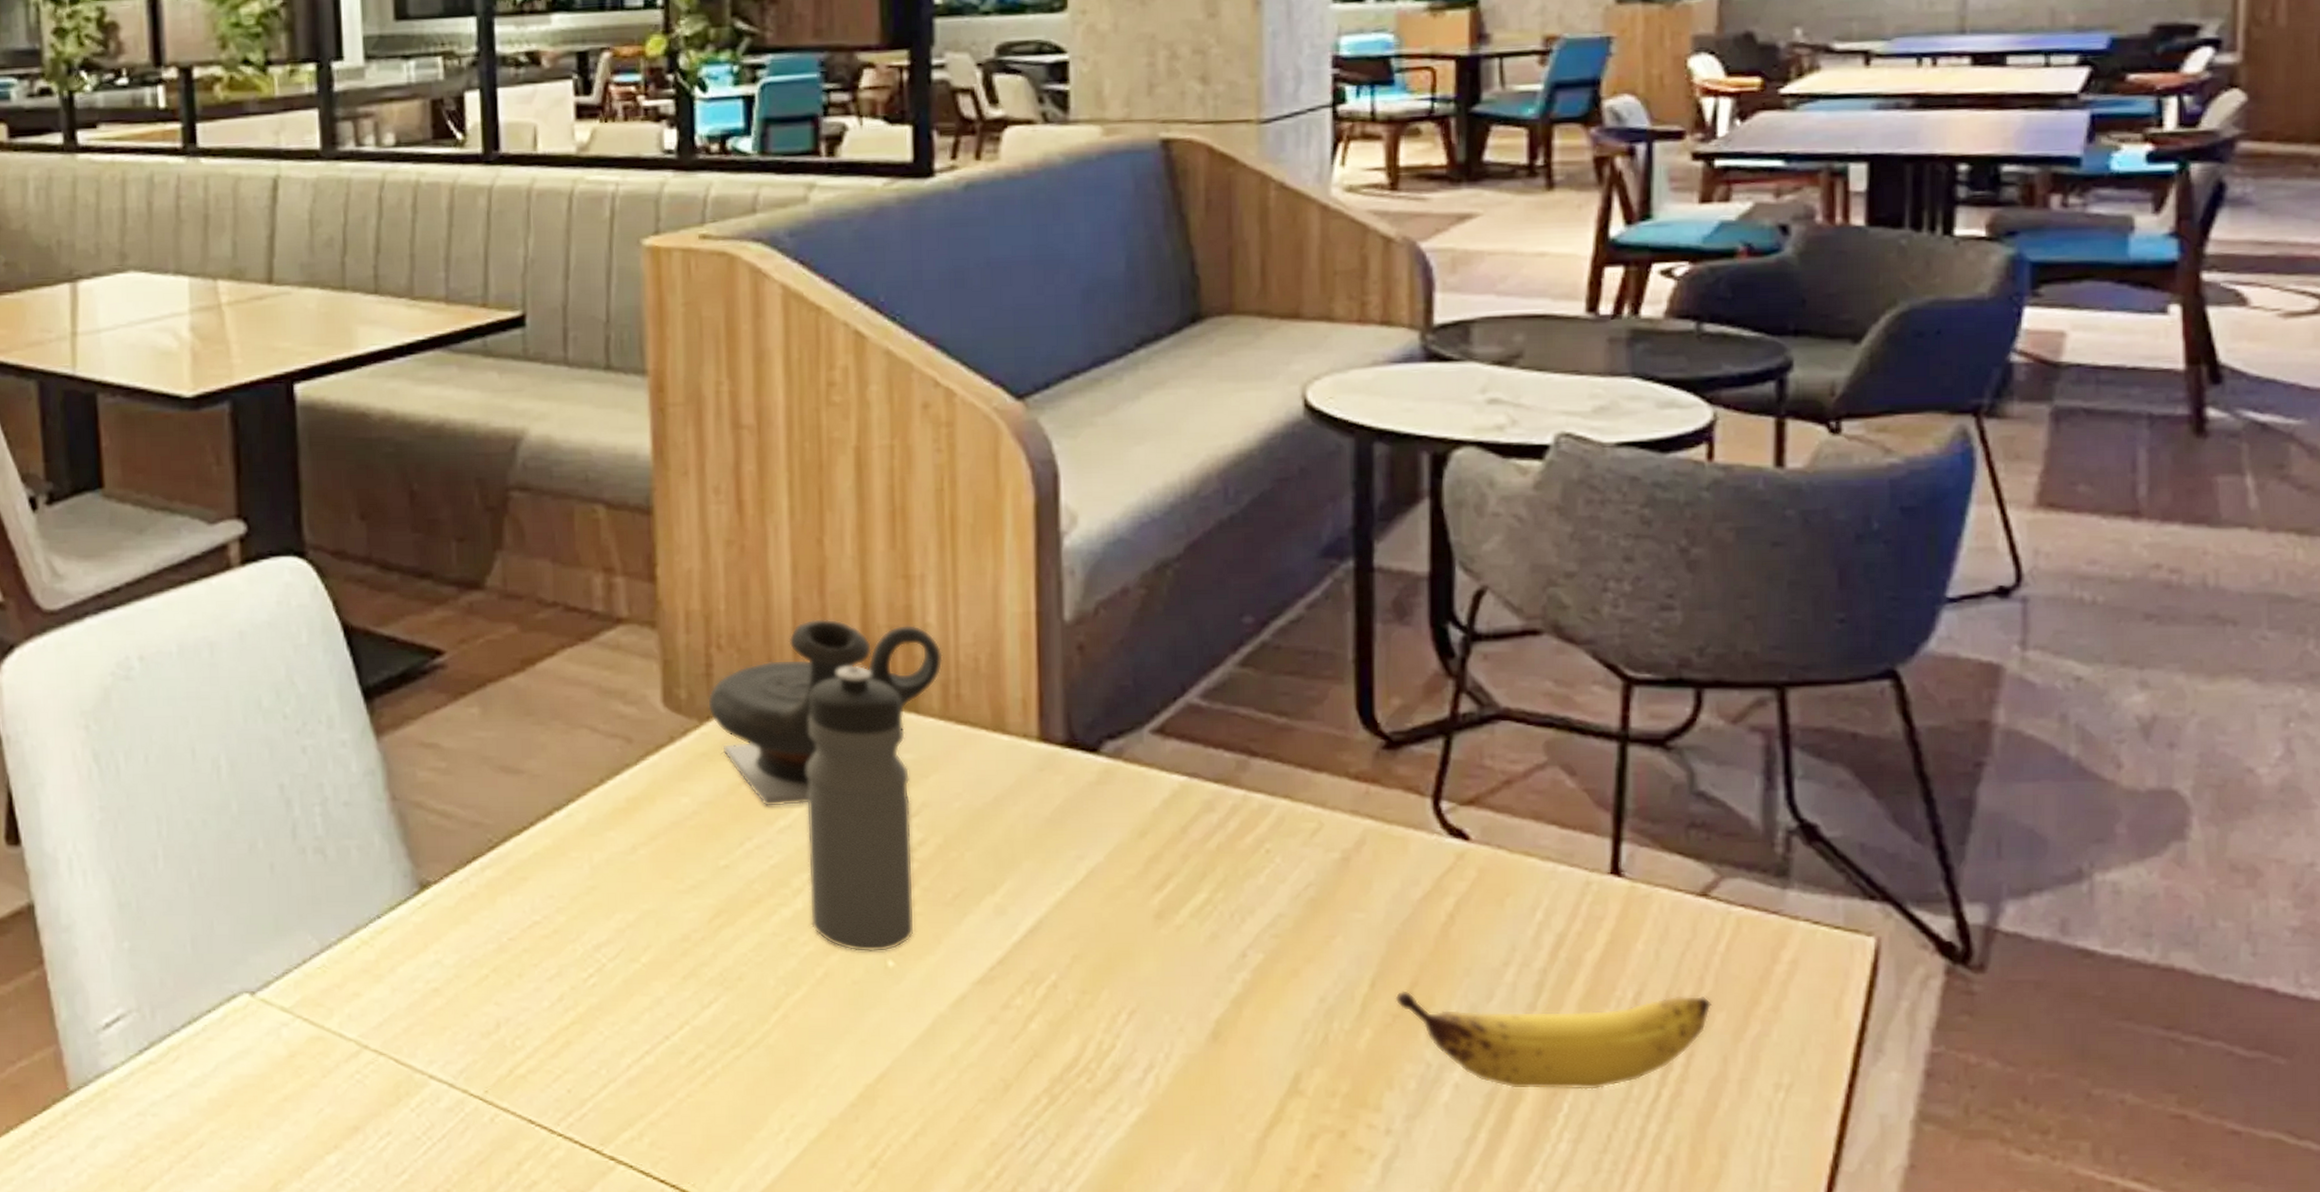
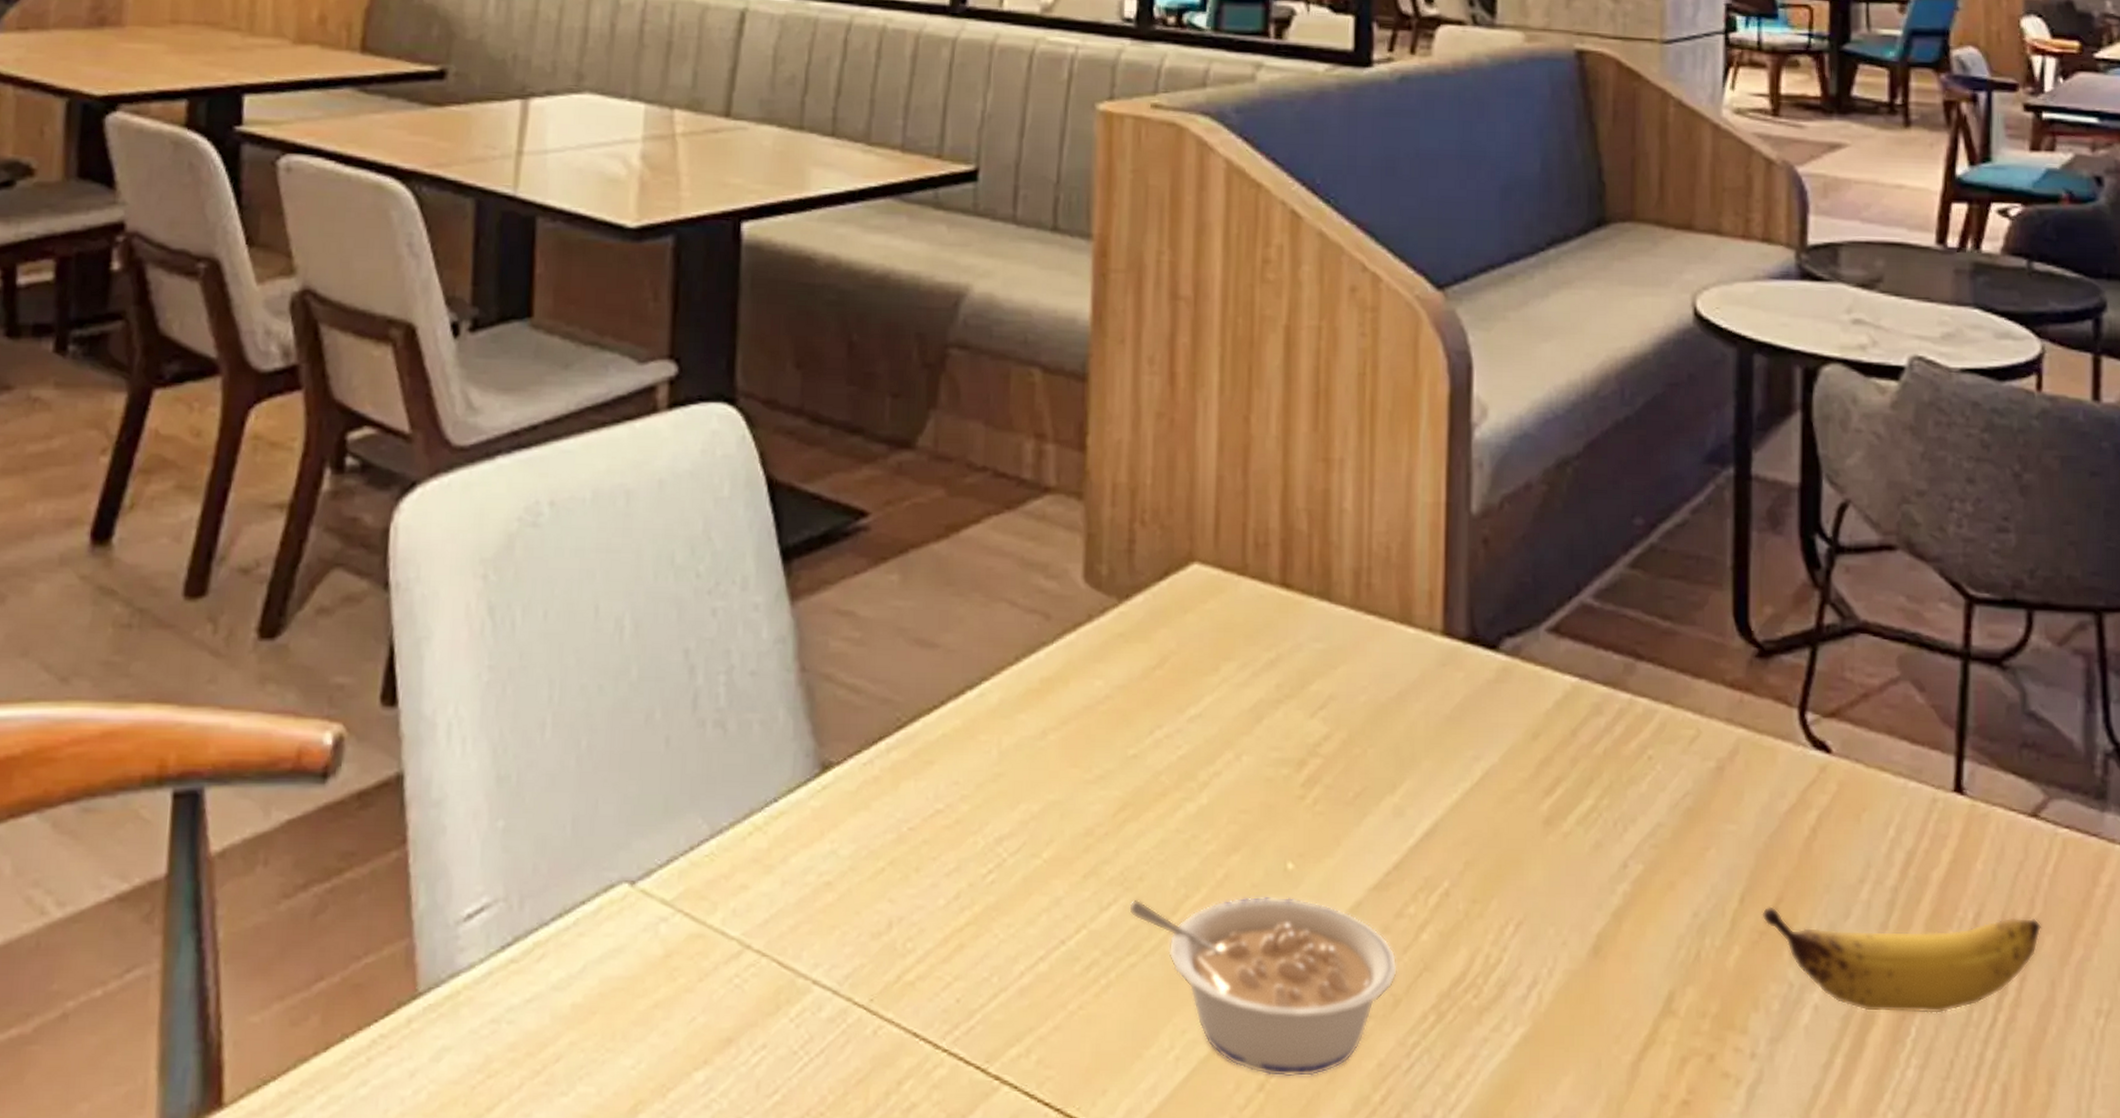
teapot: present [707,619,943,808] -> none [1127,498,1357,694]
legume: none [730,992,1007,1156] -> present [1129,896,1398,1077]
water bottle: present [806,665,915,953] -> none [1214,548,1320,854]

